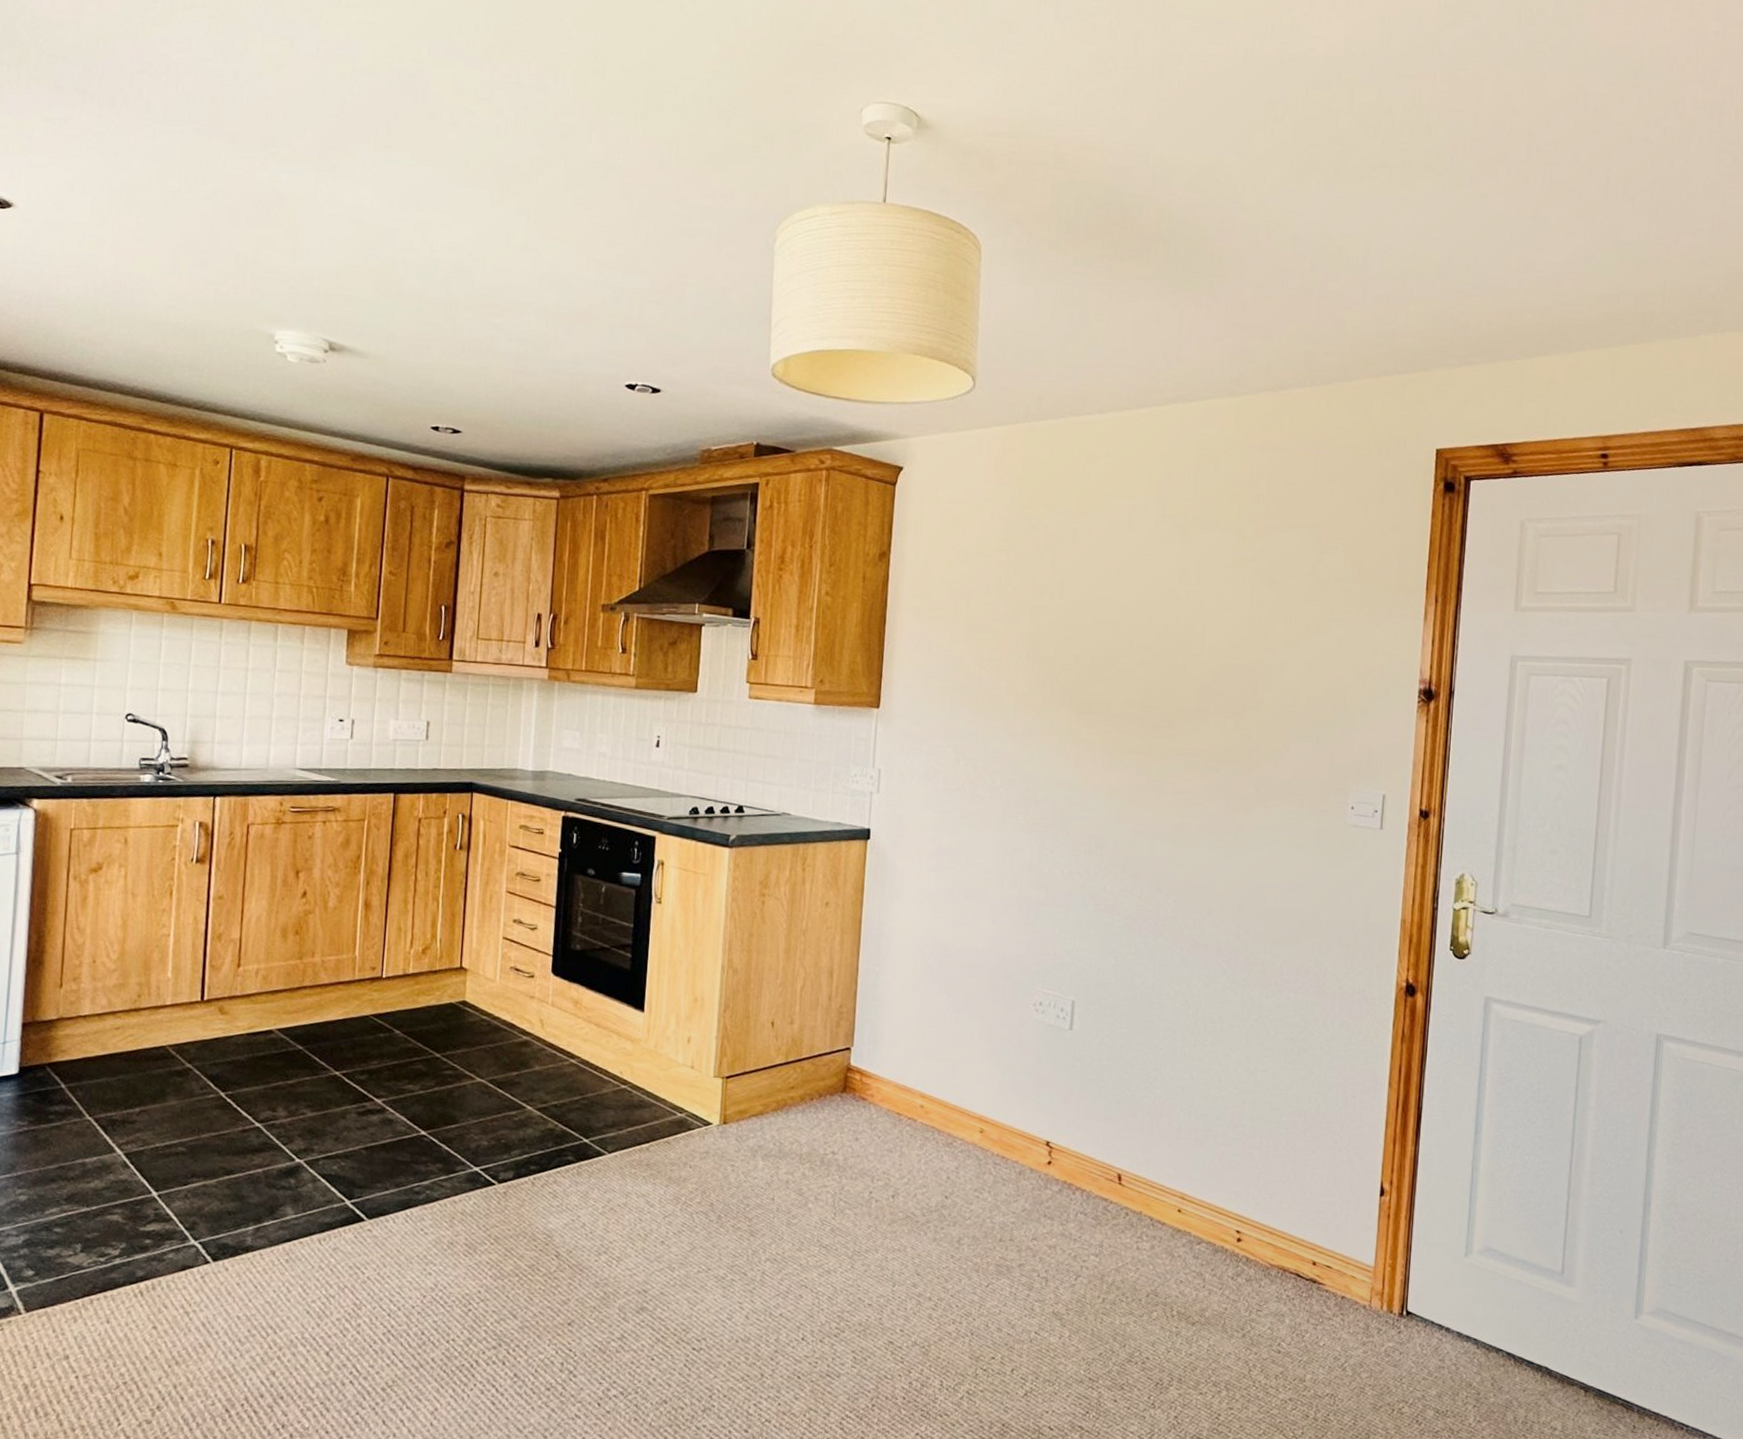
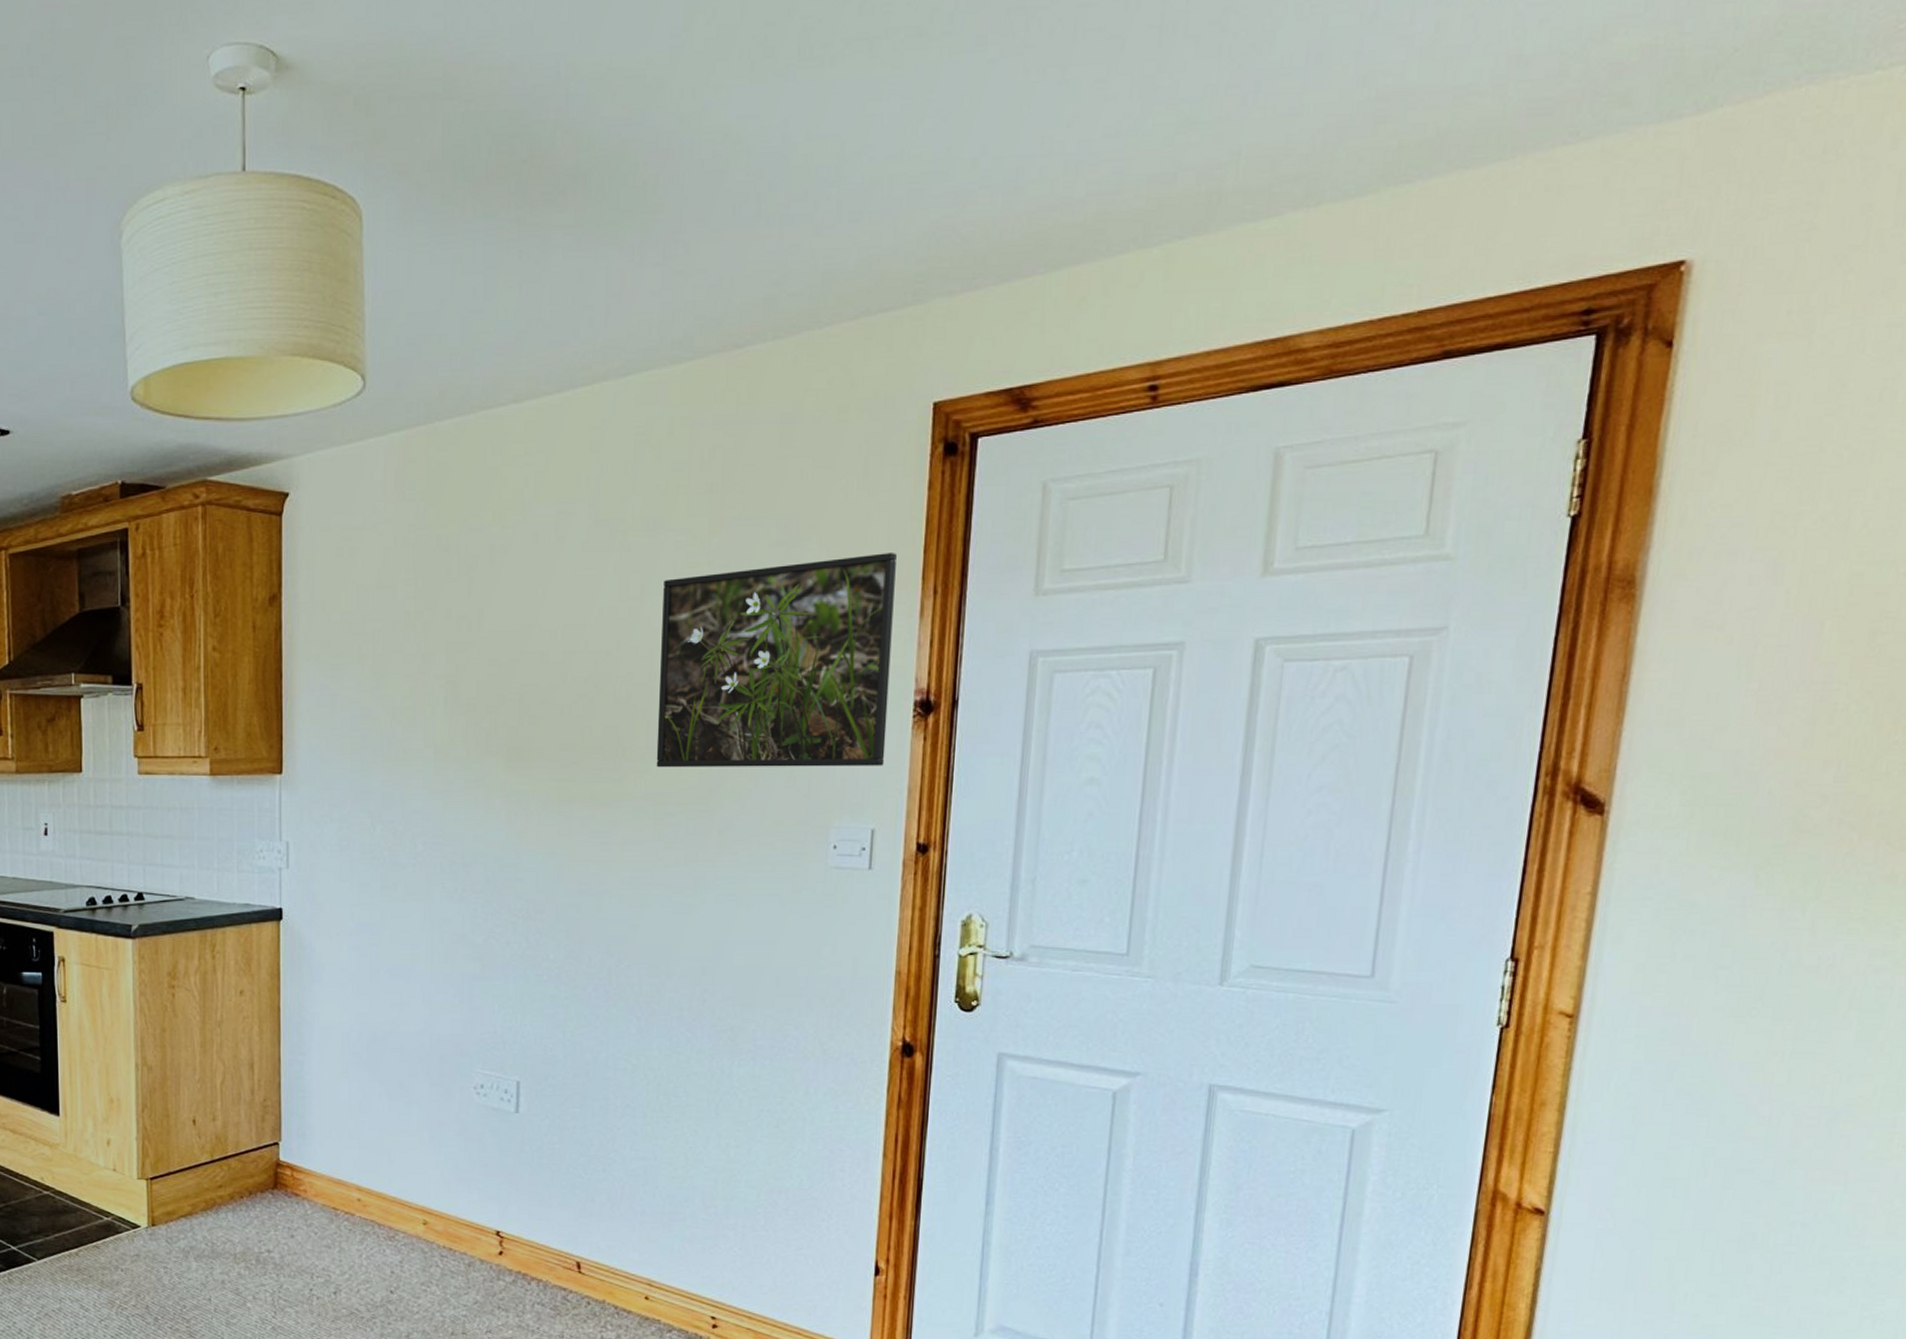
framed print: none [1205,565,1406,742] -> present [656,551,897,768]

